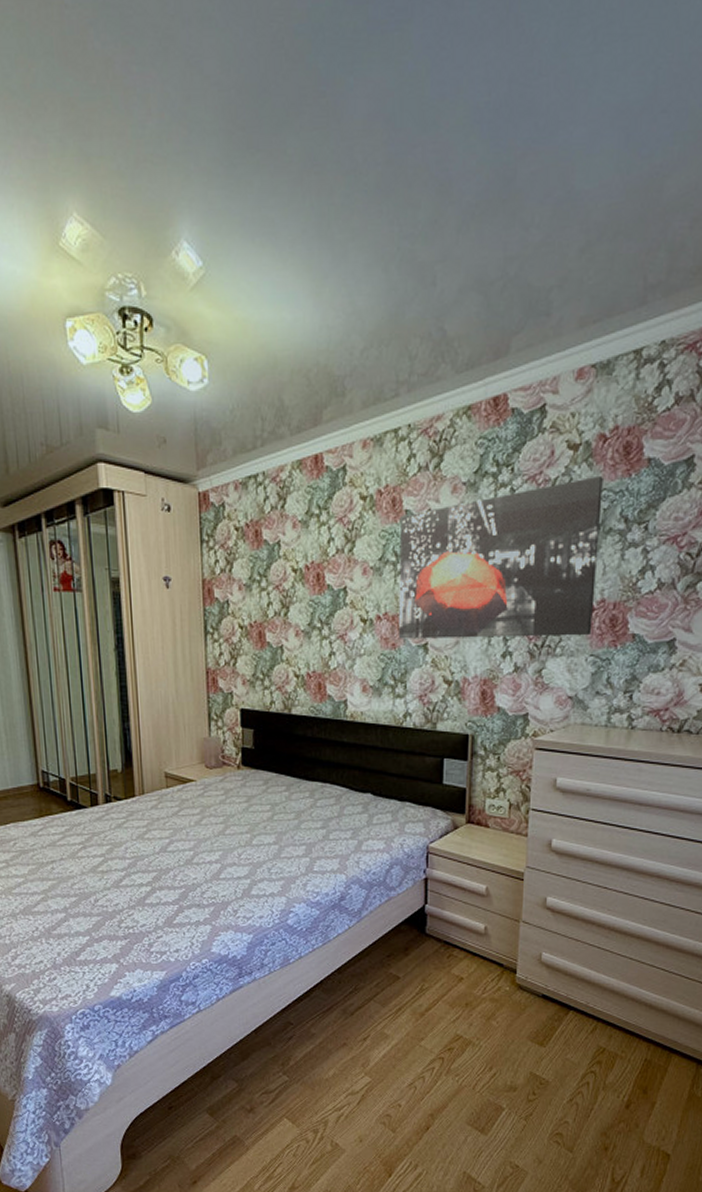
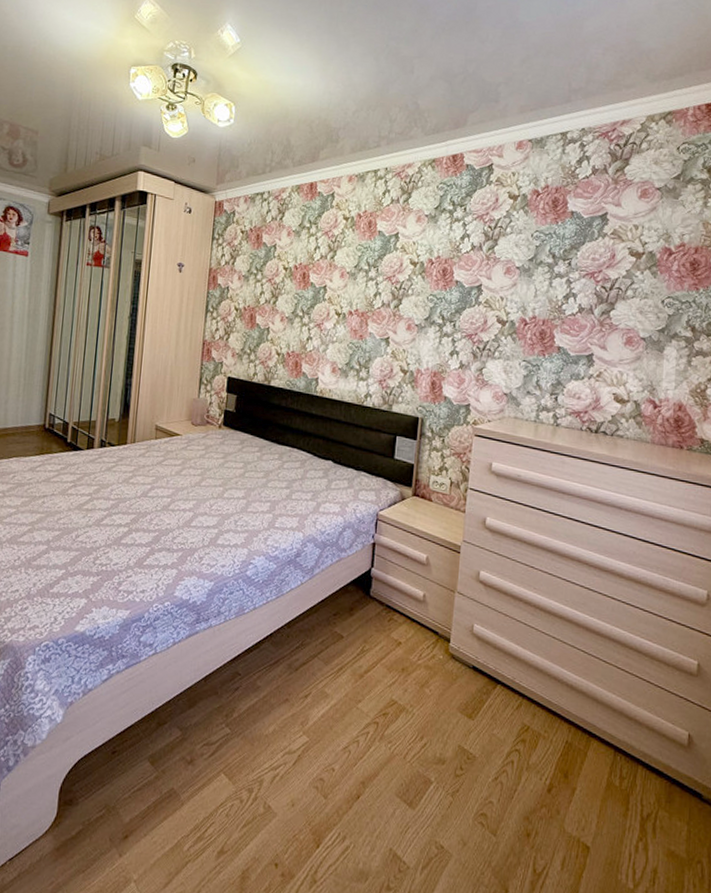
wall art: present [399,475,603,639] -> none [366,220,536,345]

